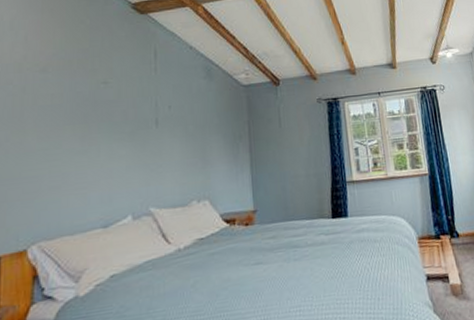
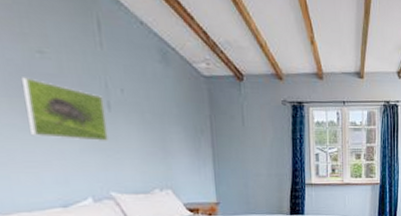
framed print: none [85,105,155,159] -> present [20,77,110,141]

